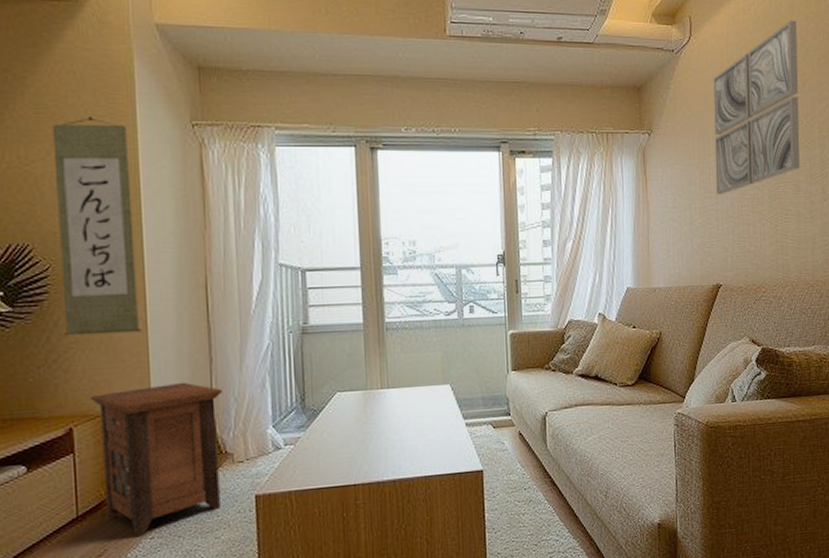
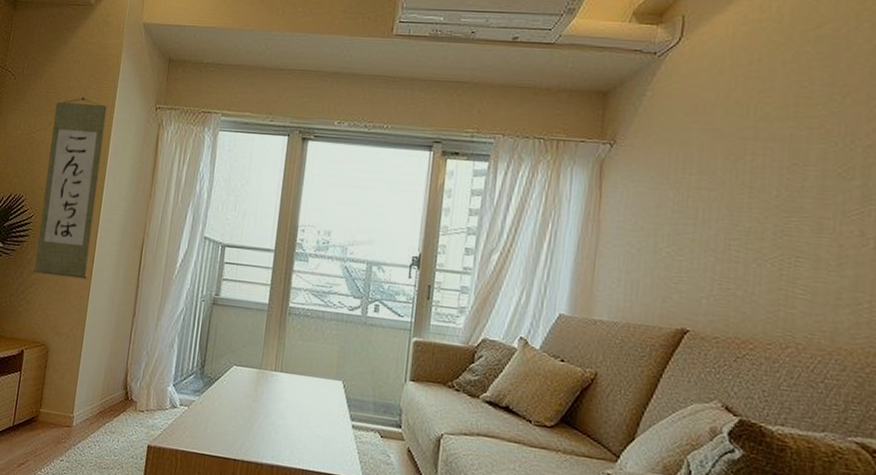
nightstand: present [89,382,224,537] -> none [33,326,139,457]
wall art: present [713,20,800,195] -> none [695,19,841,223]

